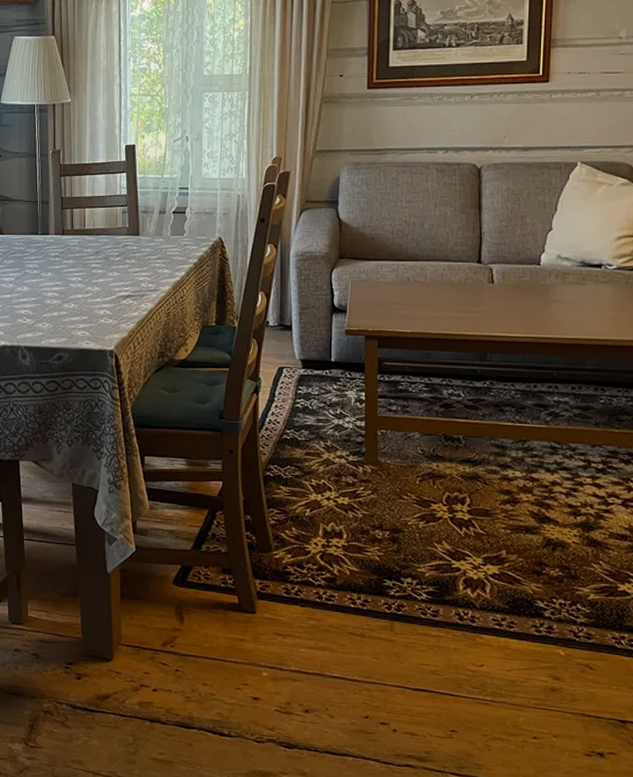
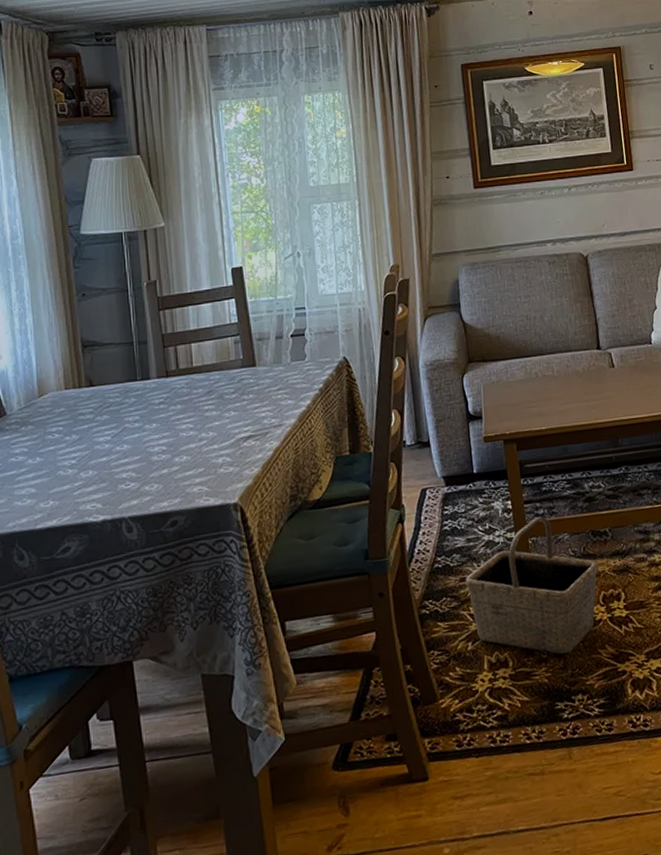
basket: none [310,412,446,539] -> present [465,517,599,654]

